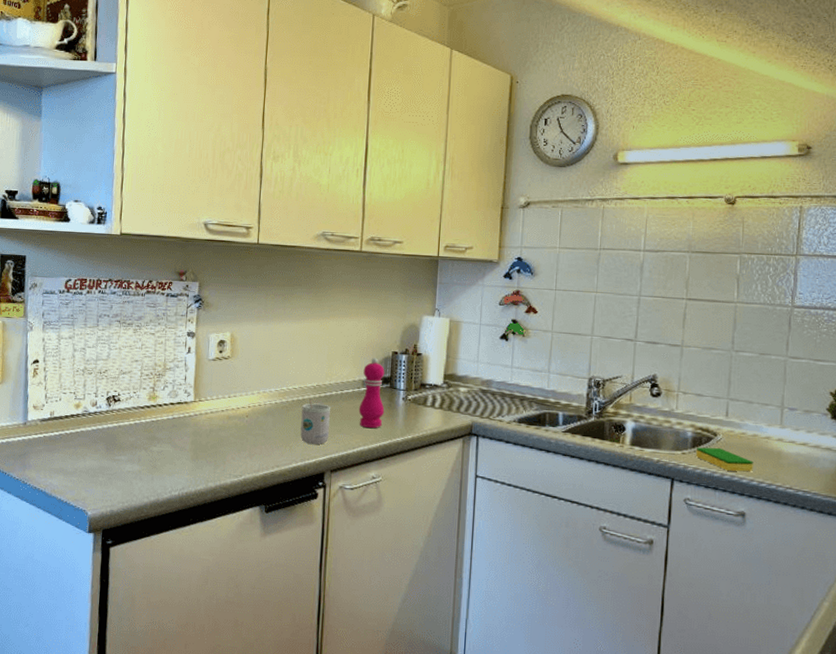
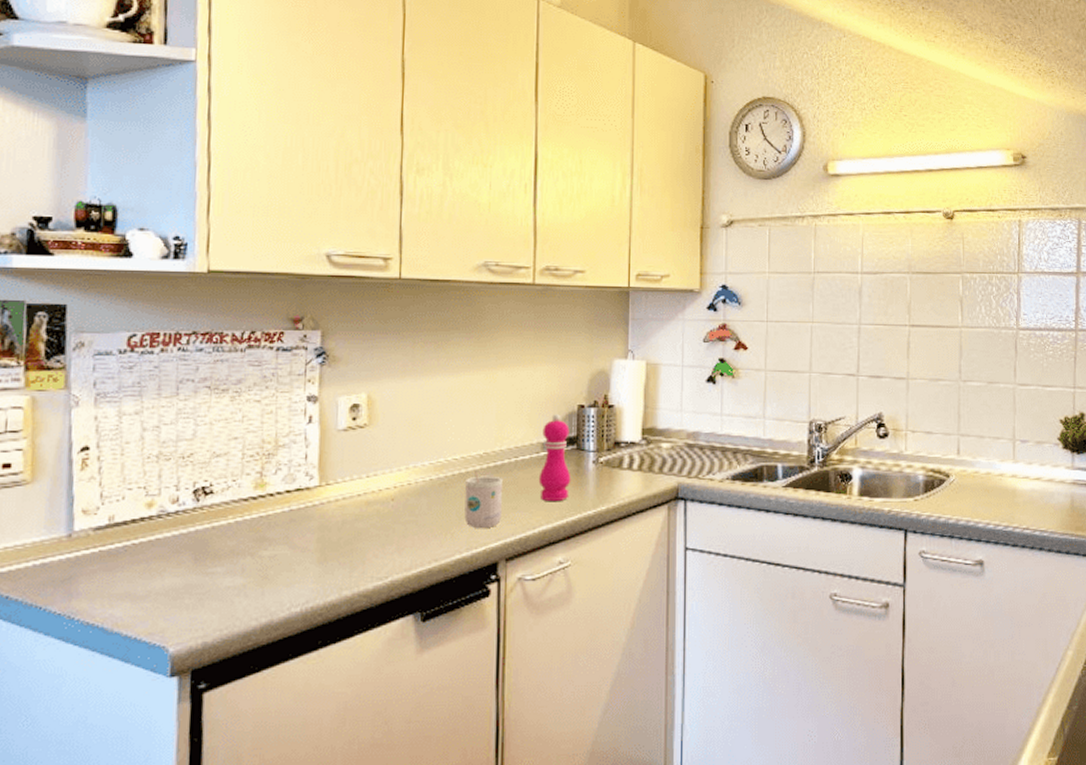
dish sponge: present [695,447,753,472] -> none [928,490,989,515]

